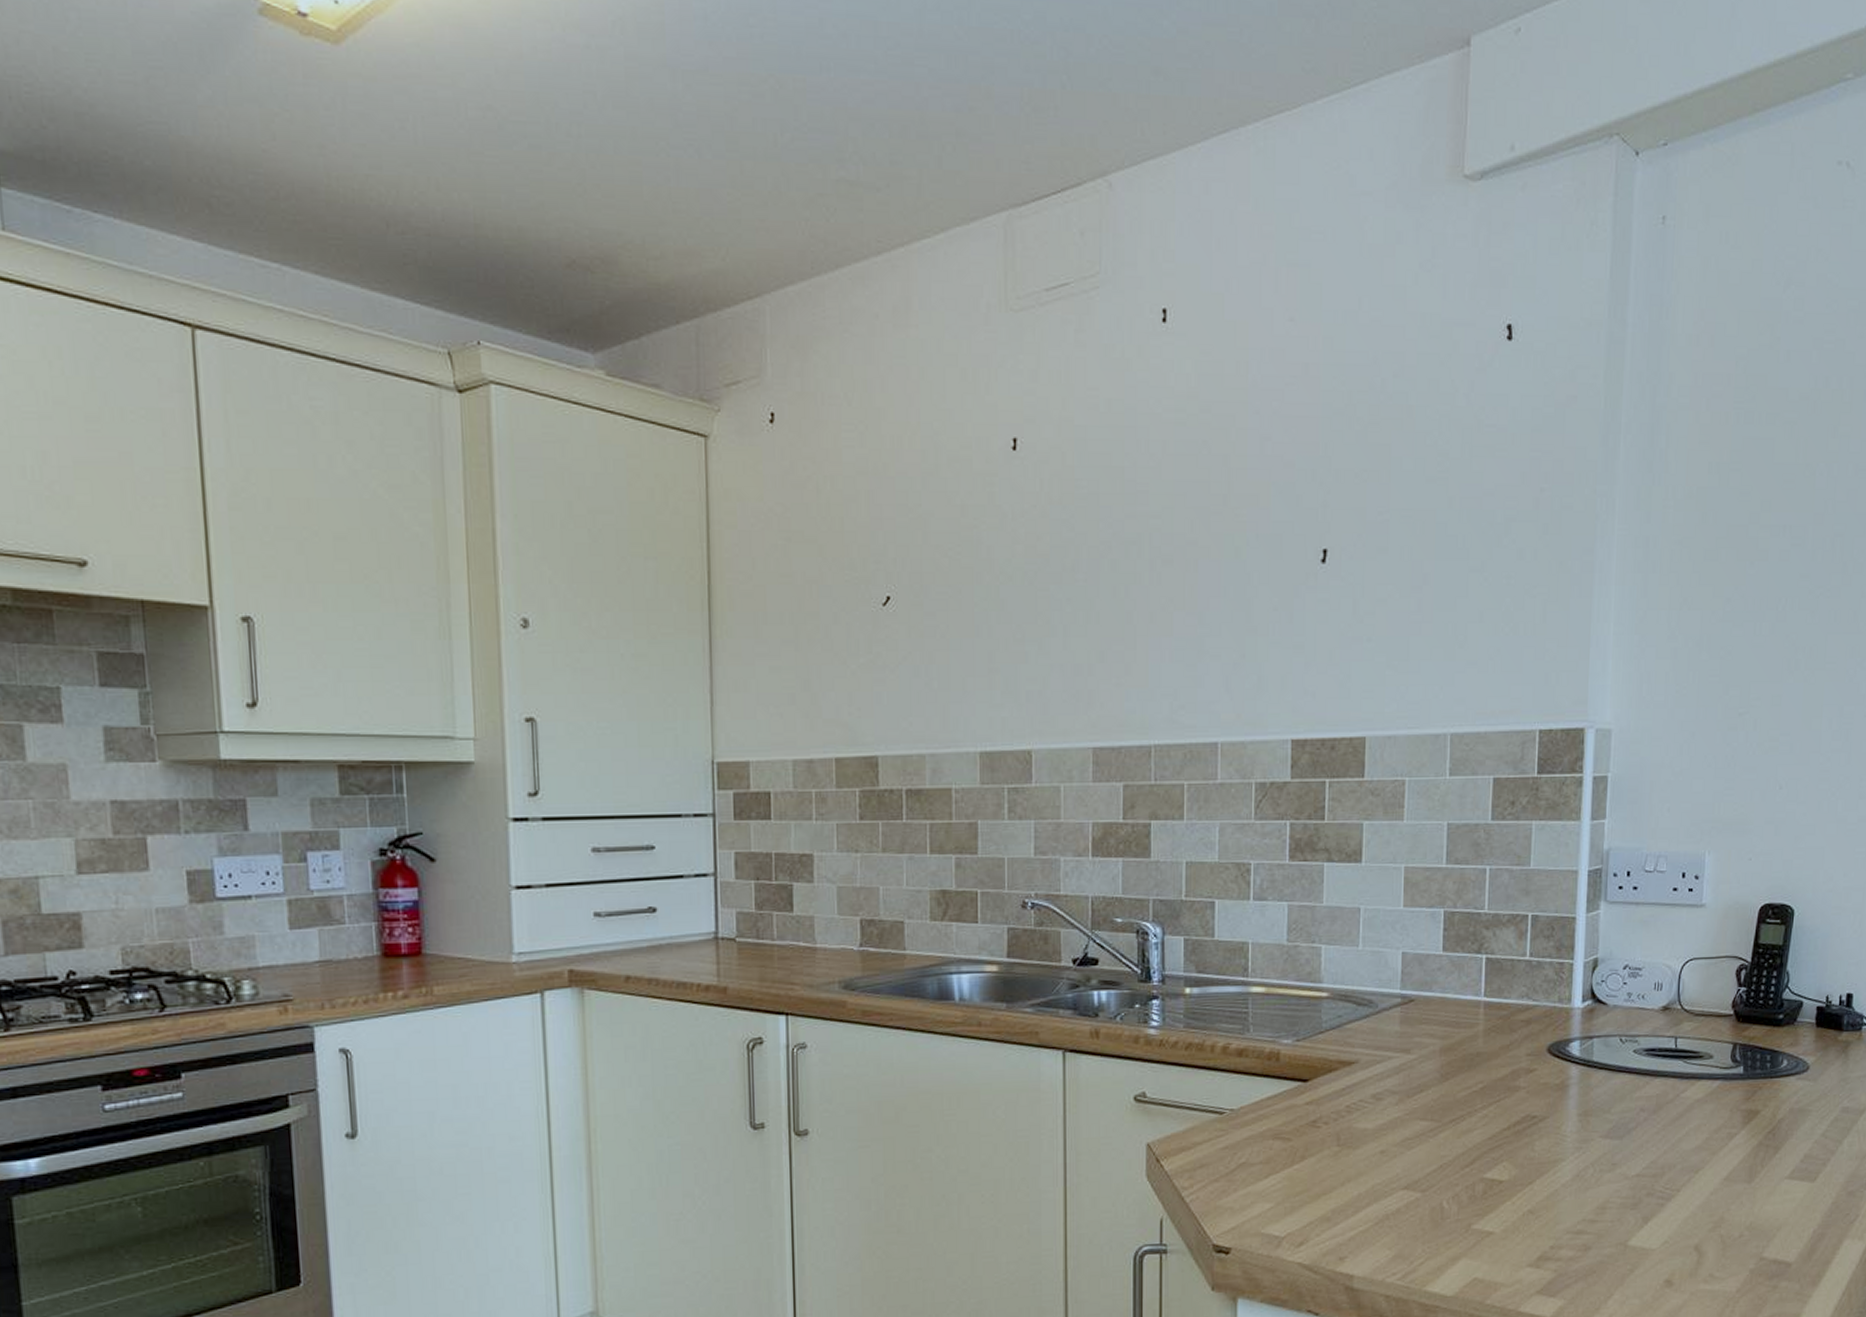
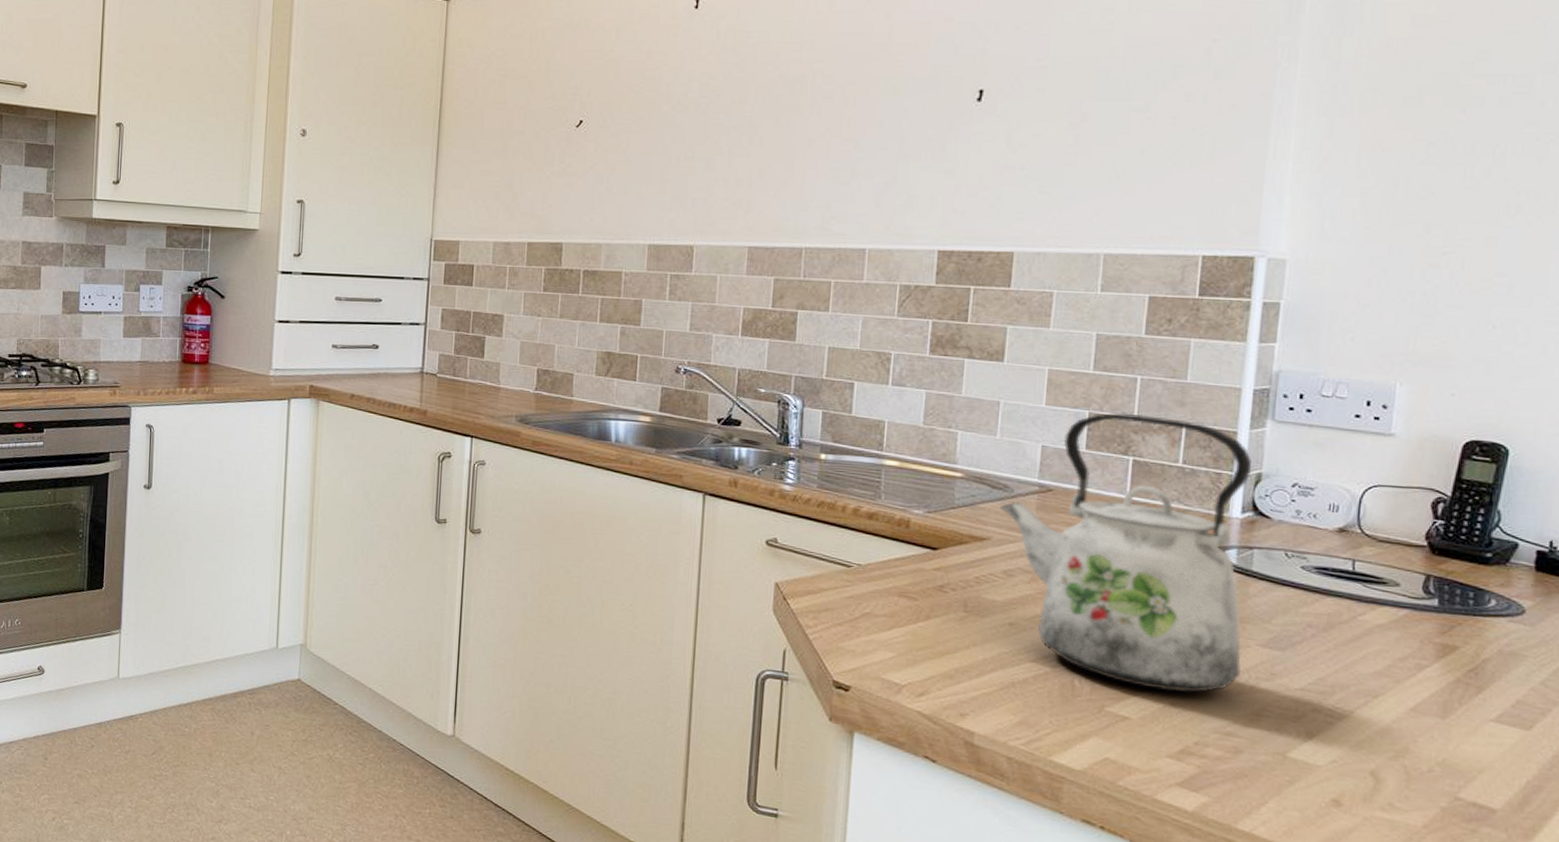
kettle: none [1365,907,1590,1199] -> present [999,413,1253,693]

